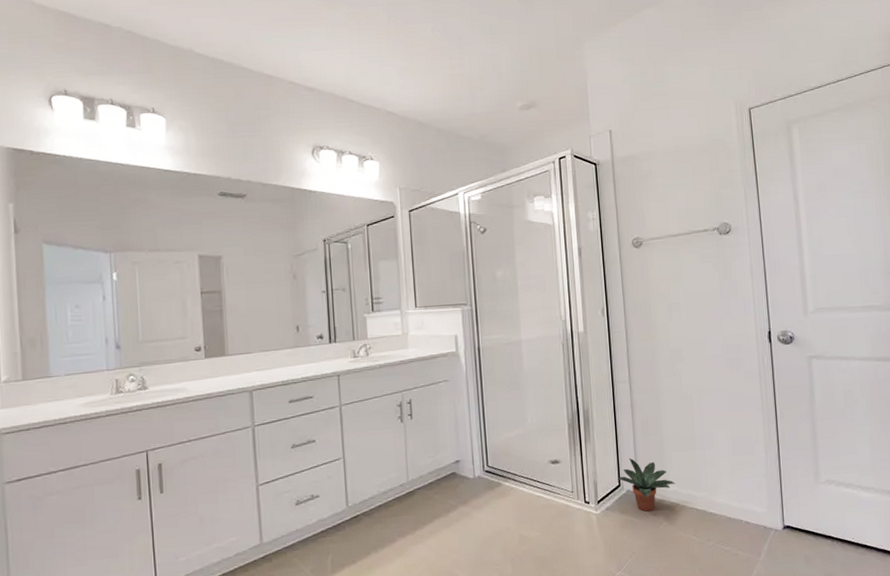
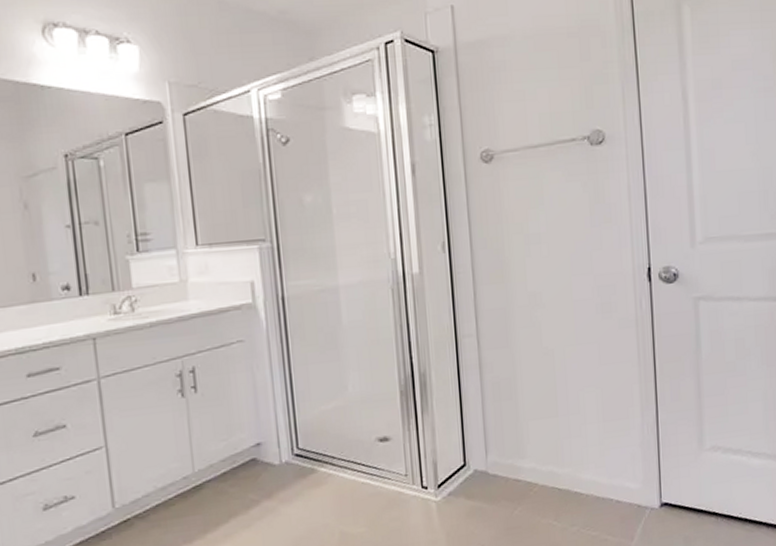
potted plant: present [618,458,676,512] -> none [463,430,534,495]

